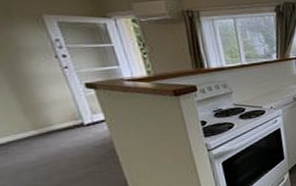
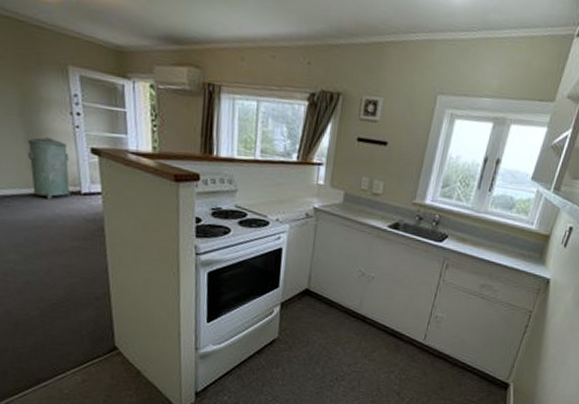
trash can: none [12,82,74,138] -> present [27,137,71,200]

